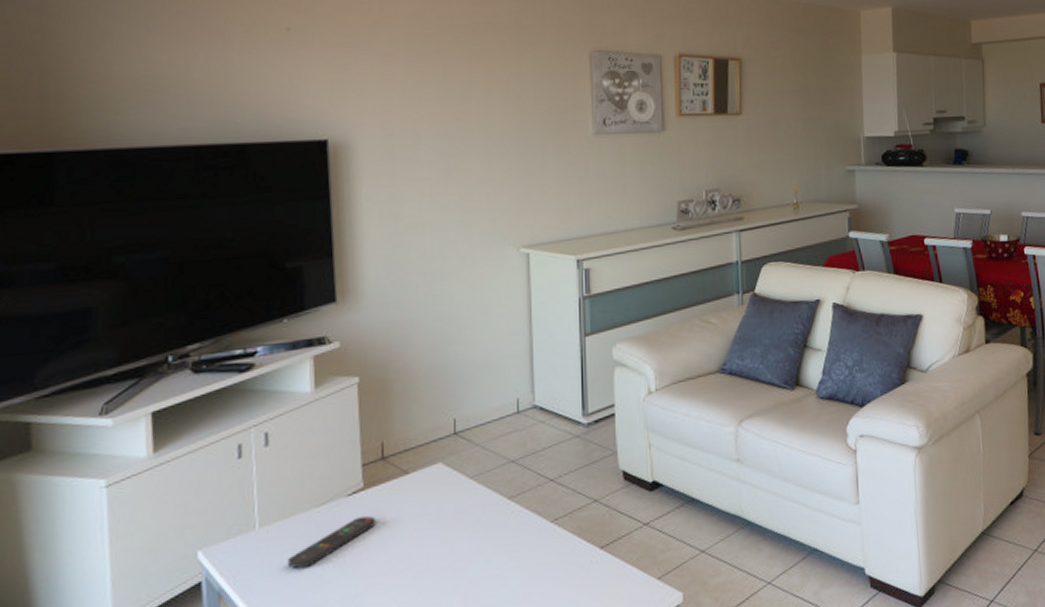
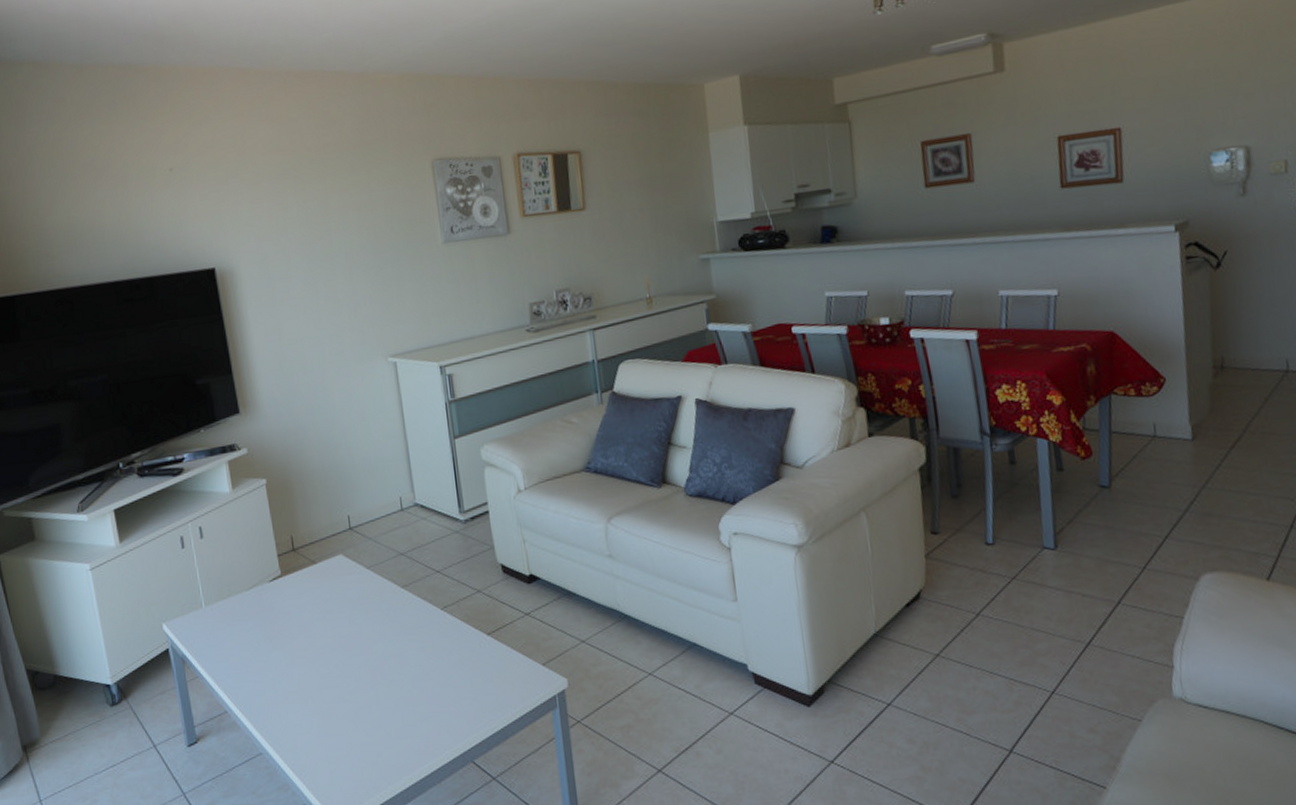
remote control: present [287,516,377,569] -> none [230,599,295,642]

